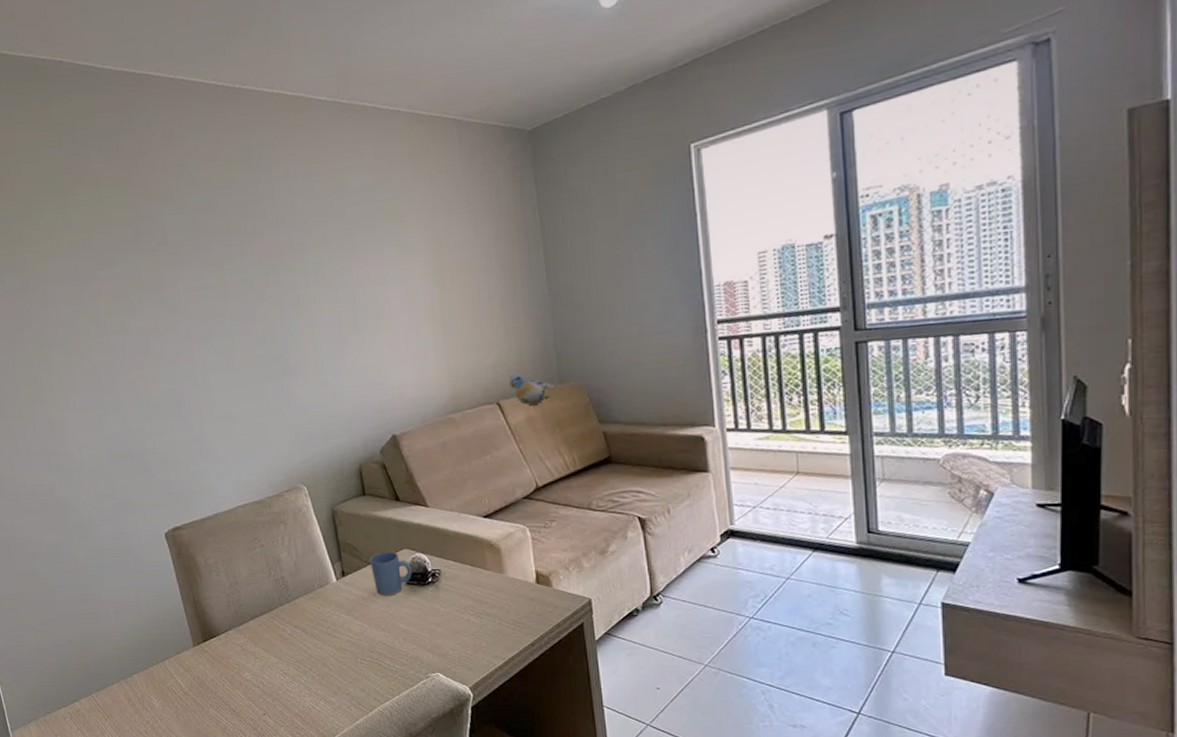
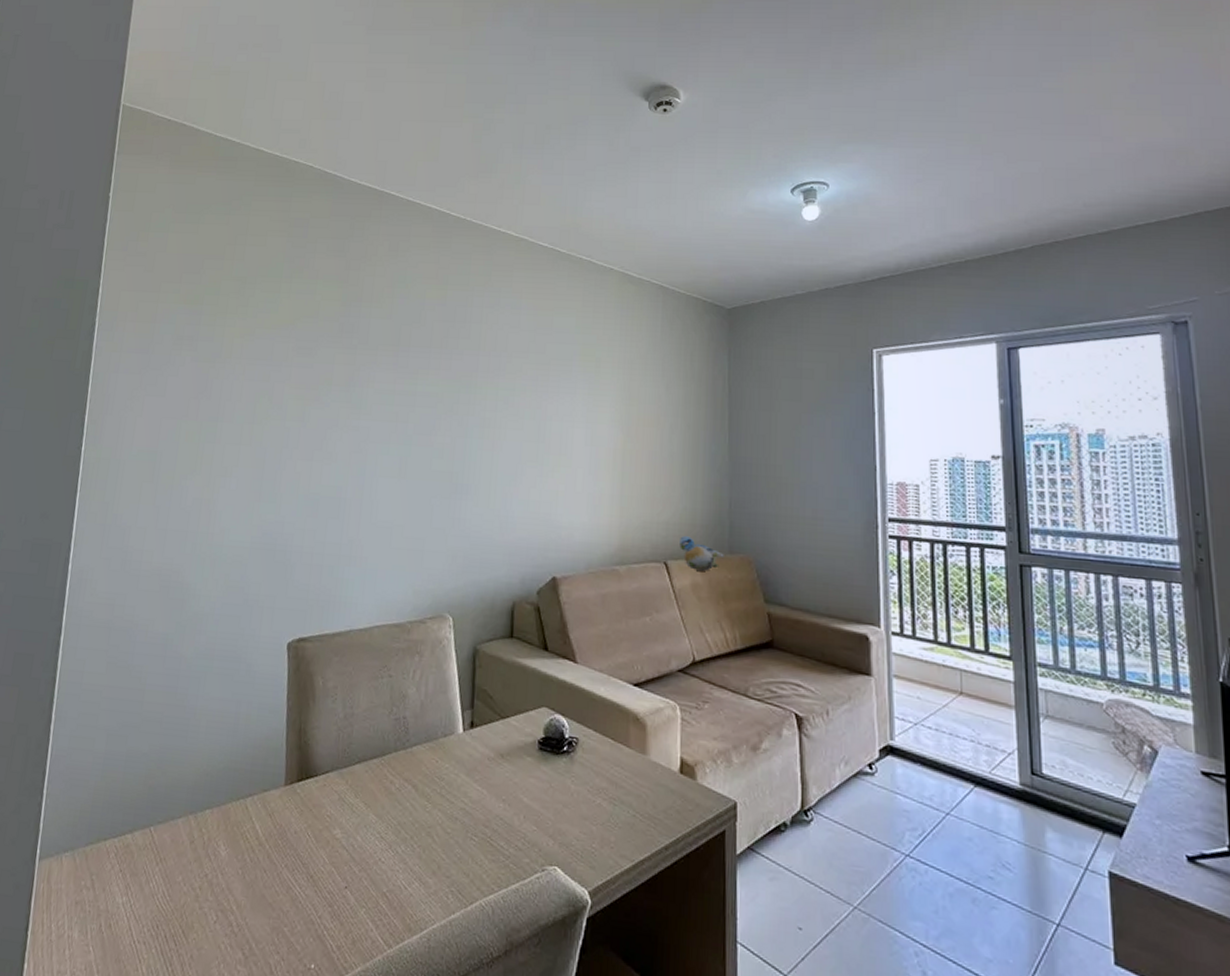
mug: present [370,551,412,596] -> none [503,706,548,760]

